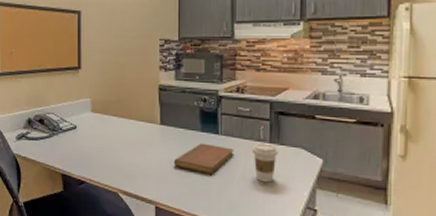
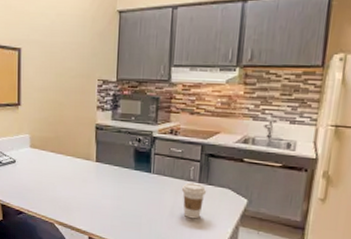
notebook: present [173,143,234,174] -> none [107,180,165,209]

